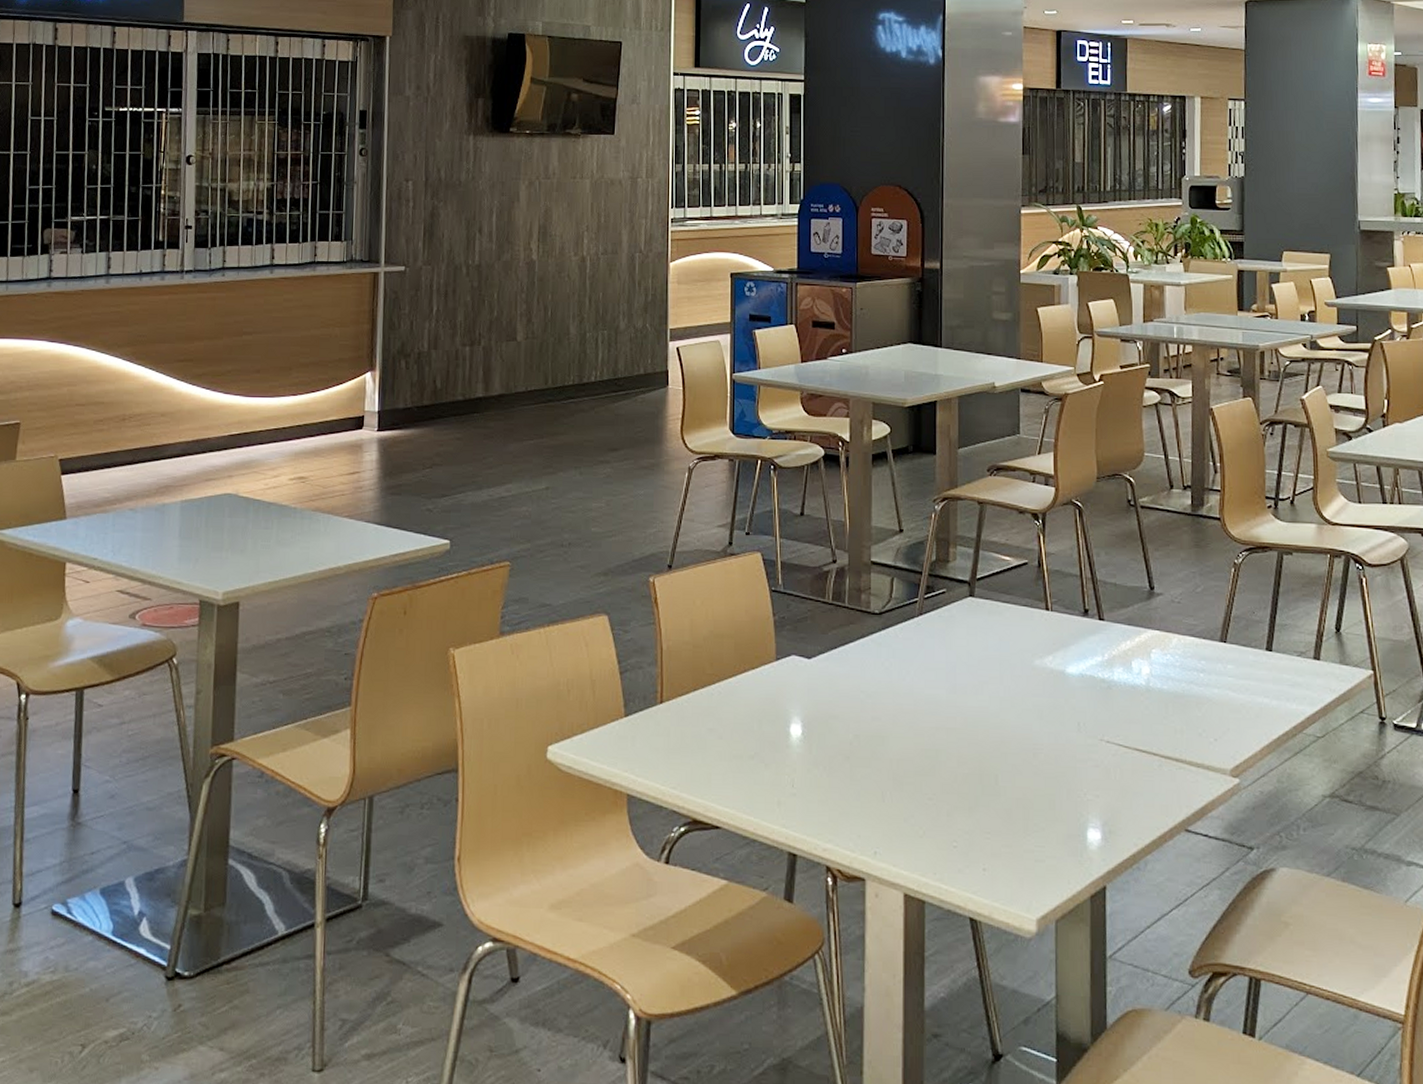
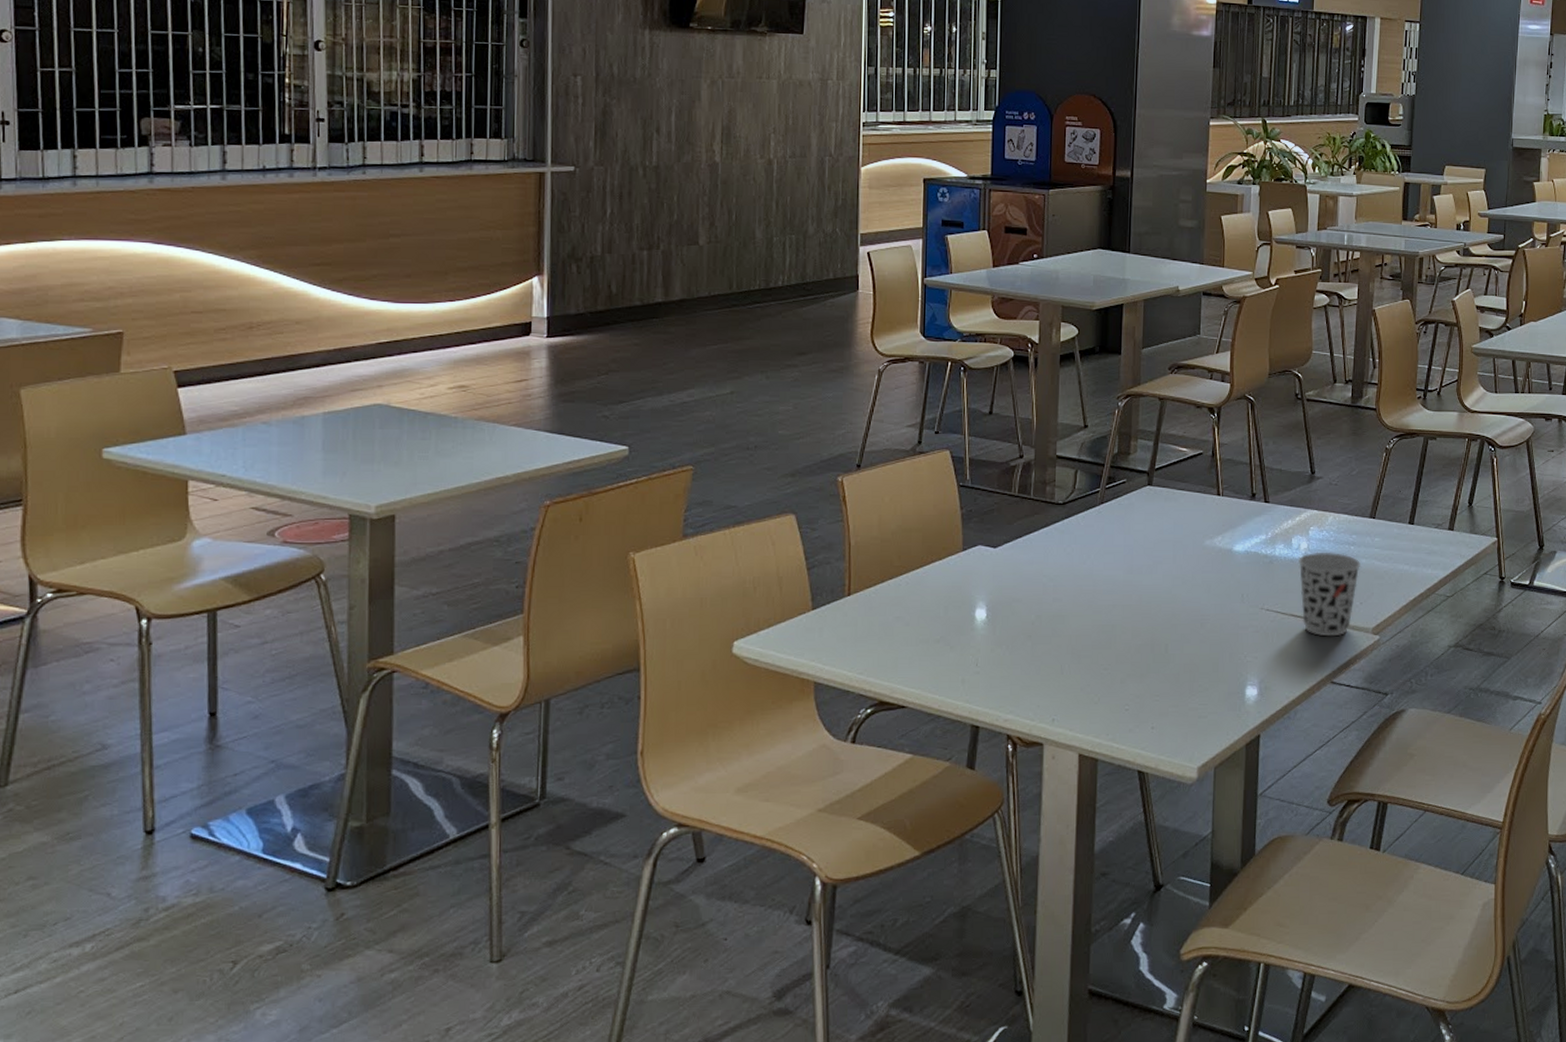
cup: none [1139,678,1214,777] -> present [1297,552,1361,637]

